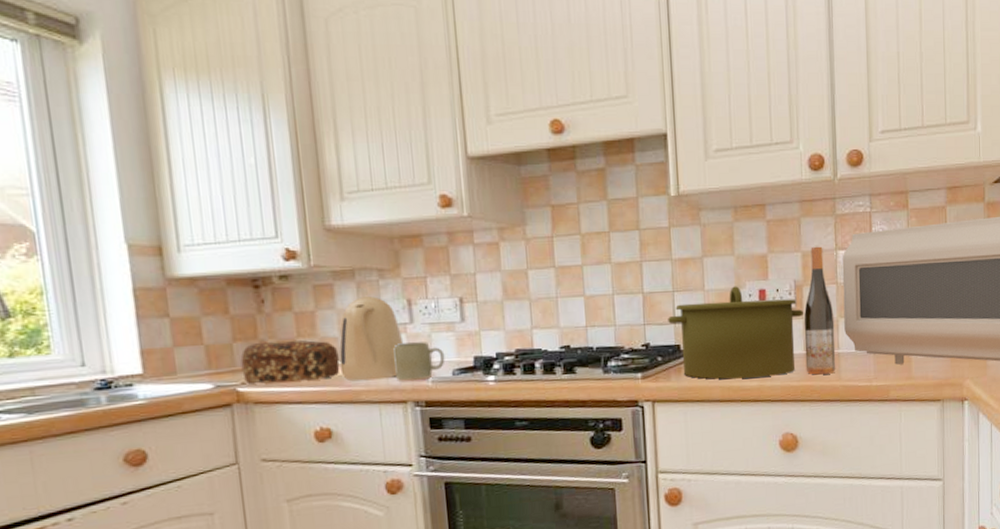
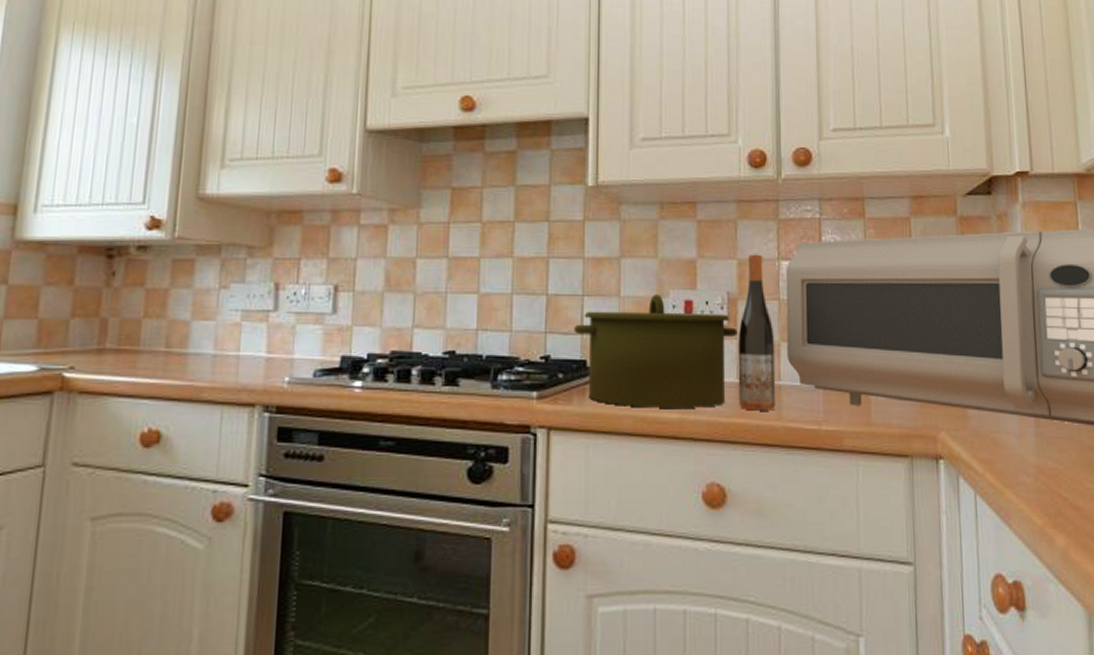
bread loaf: present [240,340,340,385] -> none [73,322,187,370]
kettle: present [339,296,404,382] -> none [185,276,263,376]
mug: present [392,342,445,382] -> none [246,334,308,381]

